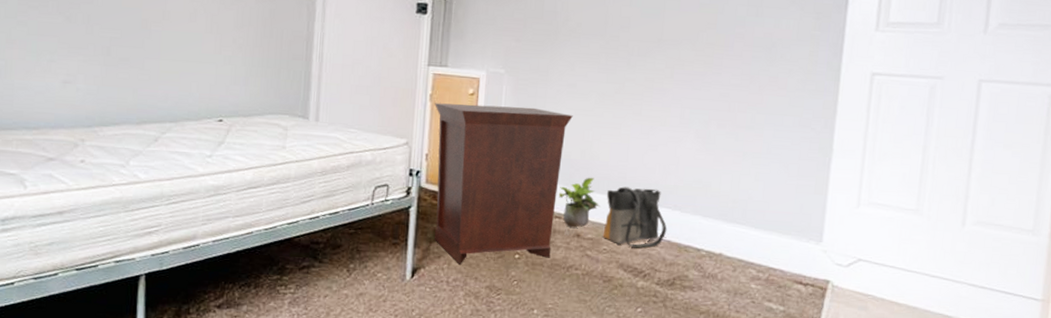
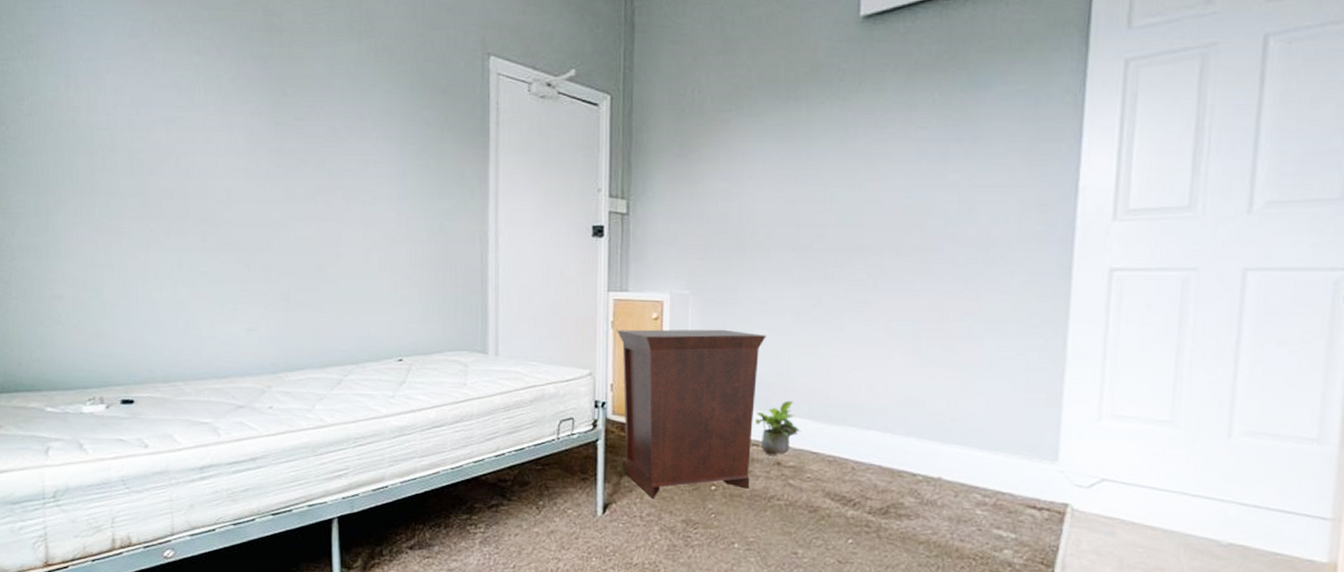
tote bag: present [603,186,667,248] -> none [806,409,878,475]

